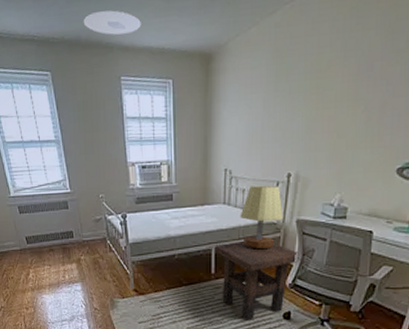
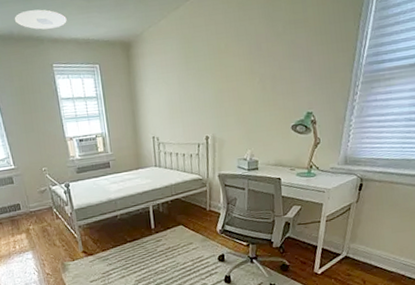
side table: present [215,240,298,320] -> none [152,195,224,267]
table lamp: present [240,185,284,248] -> none [170,147,208,203]

